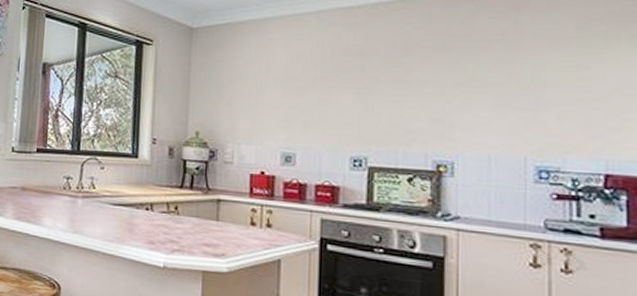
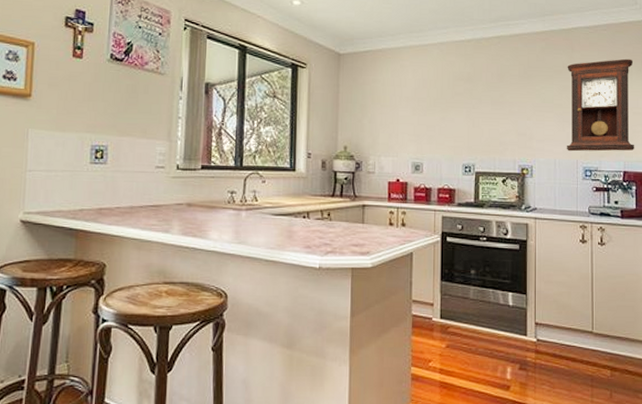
pendulum clock: none [507,20,626,147] -> present [566,58,635,152]

